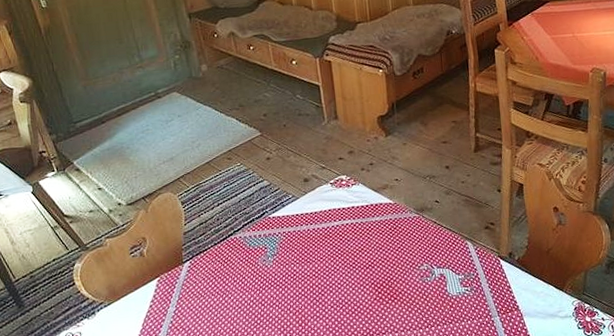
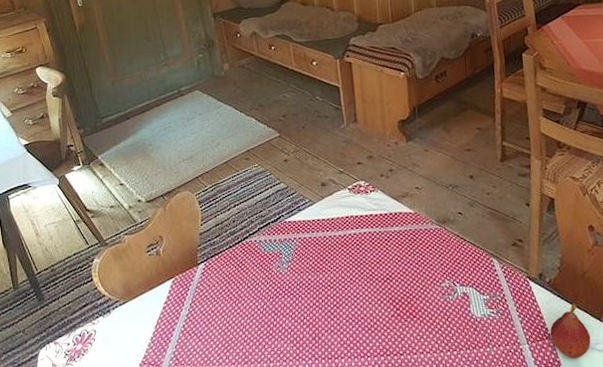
fruit: none [518,278,554,326] -> present [549,304,591,359]

